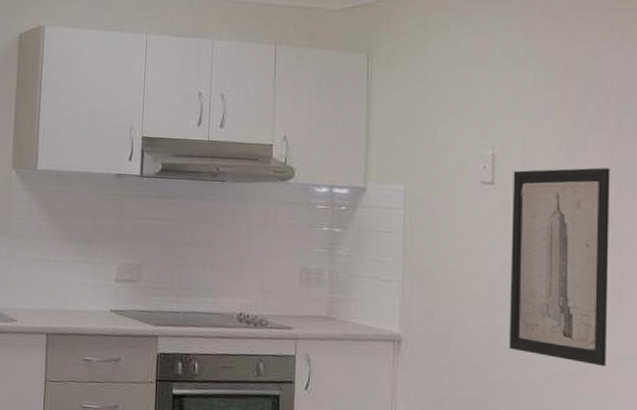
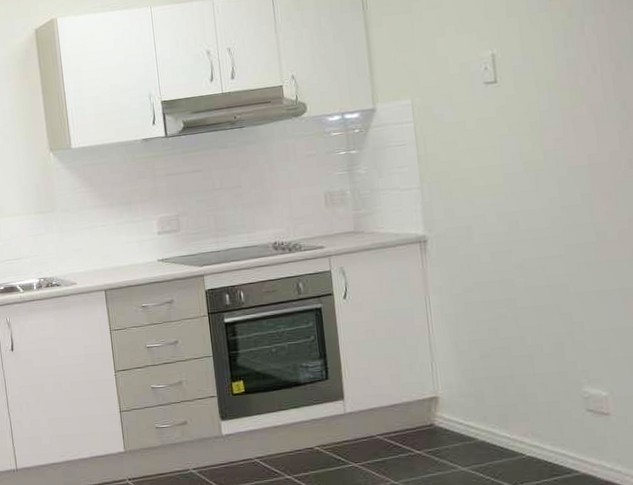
wall art: present [508,167,610,367] -> none [514,46,625,232]

